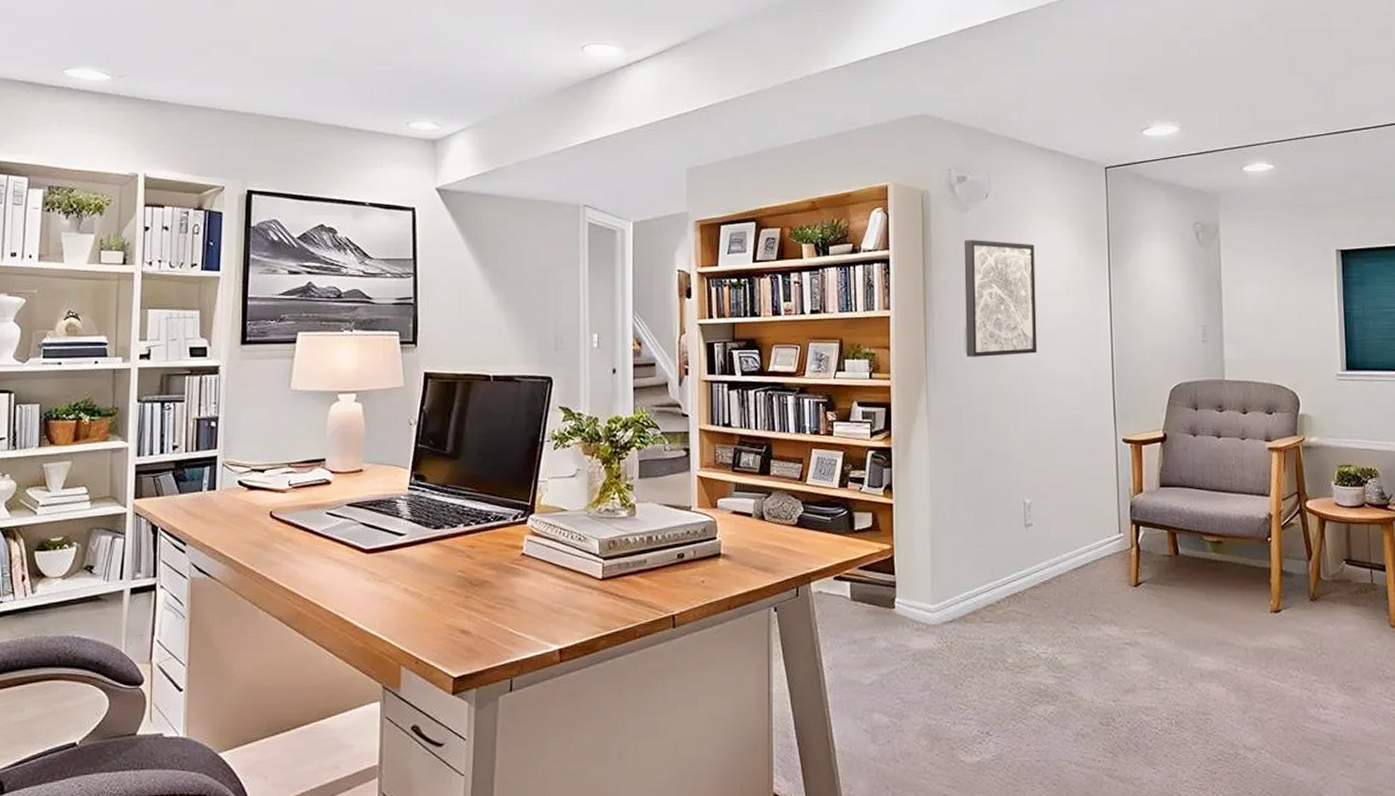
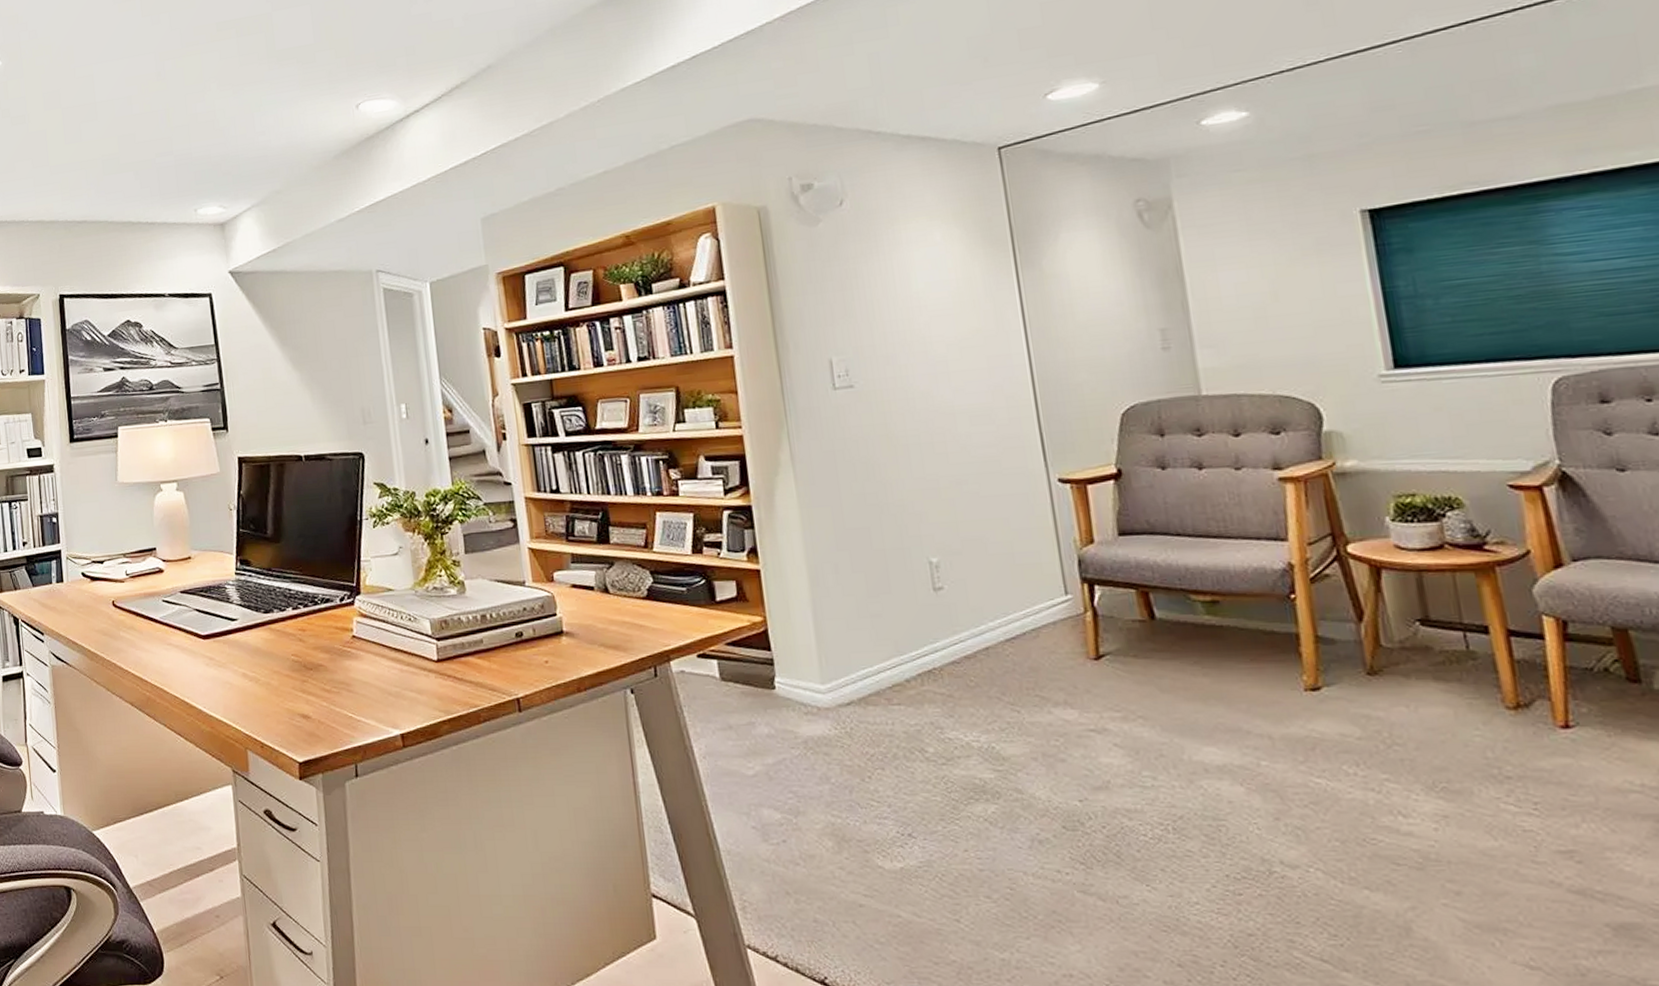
wall art: present [964,240,1038,357] -> none [817,252,929,395]

